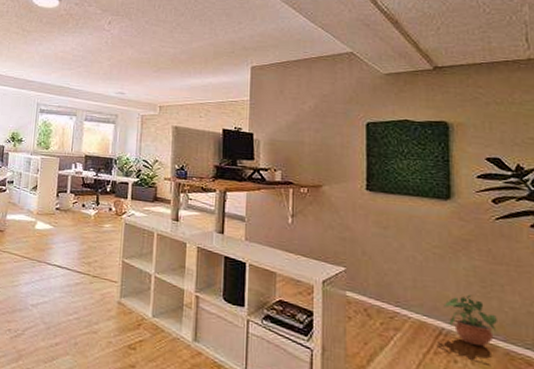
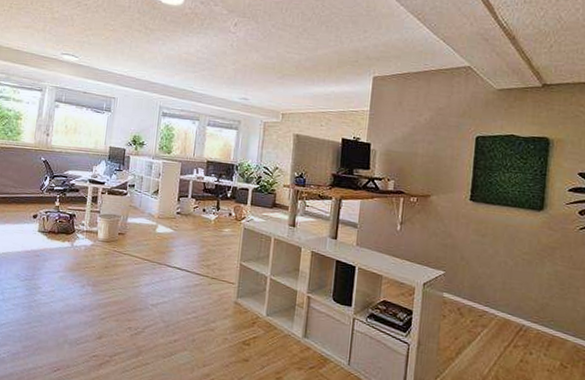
potted plant: present [443,294,497,347] -> none [526,295,570,341]

